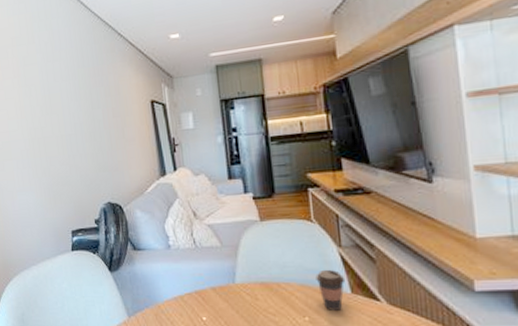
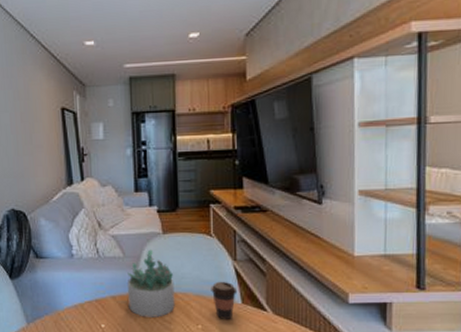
succulent plant: none [226,238,279,309] -> present [127,249,175,317]

